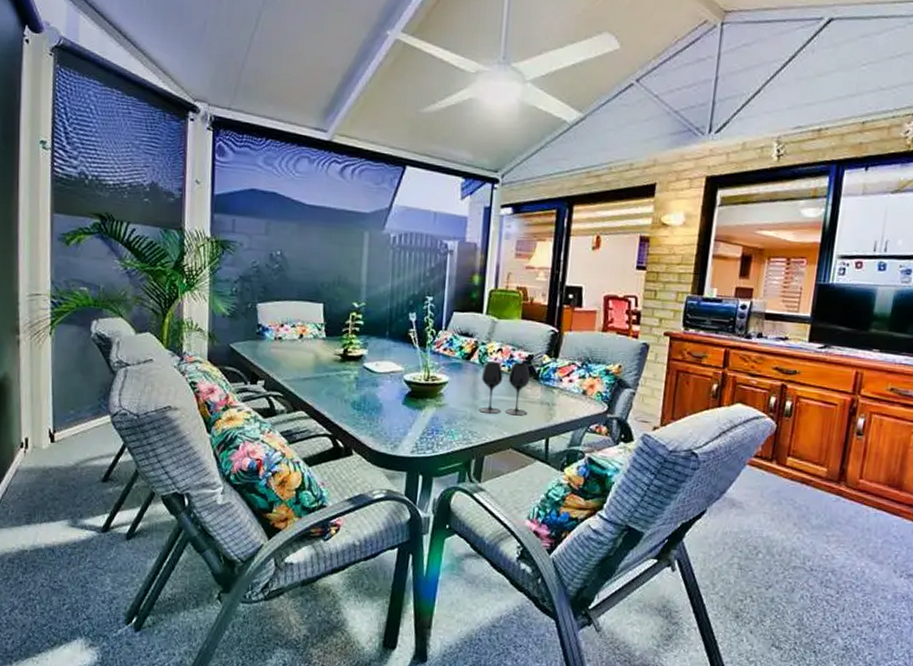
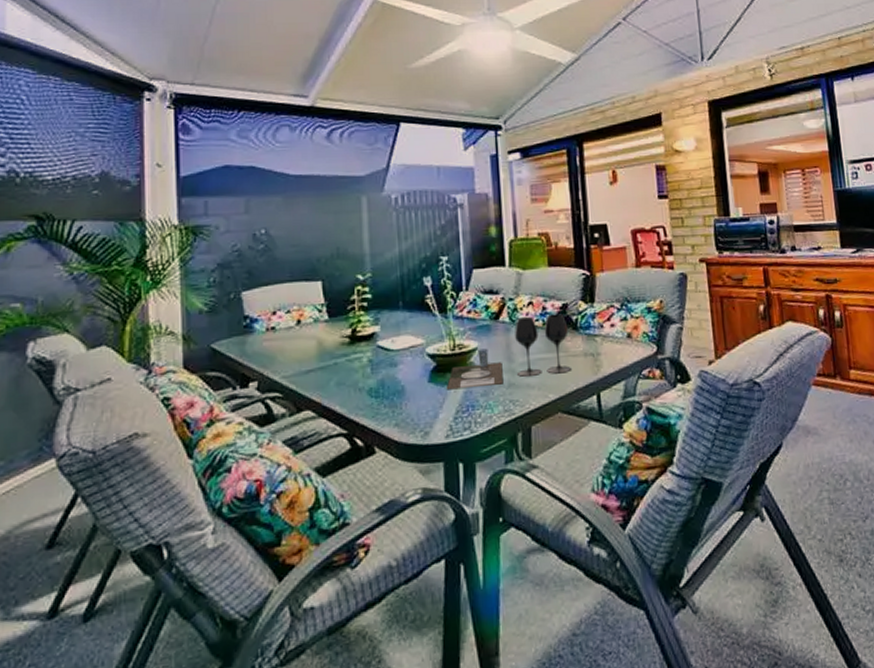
place setting: none [417,383,468,416] -> present [447,348,504,390]

